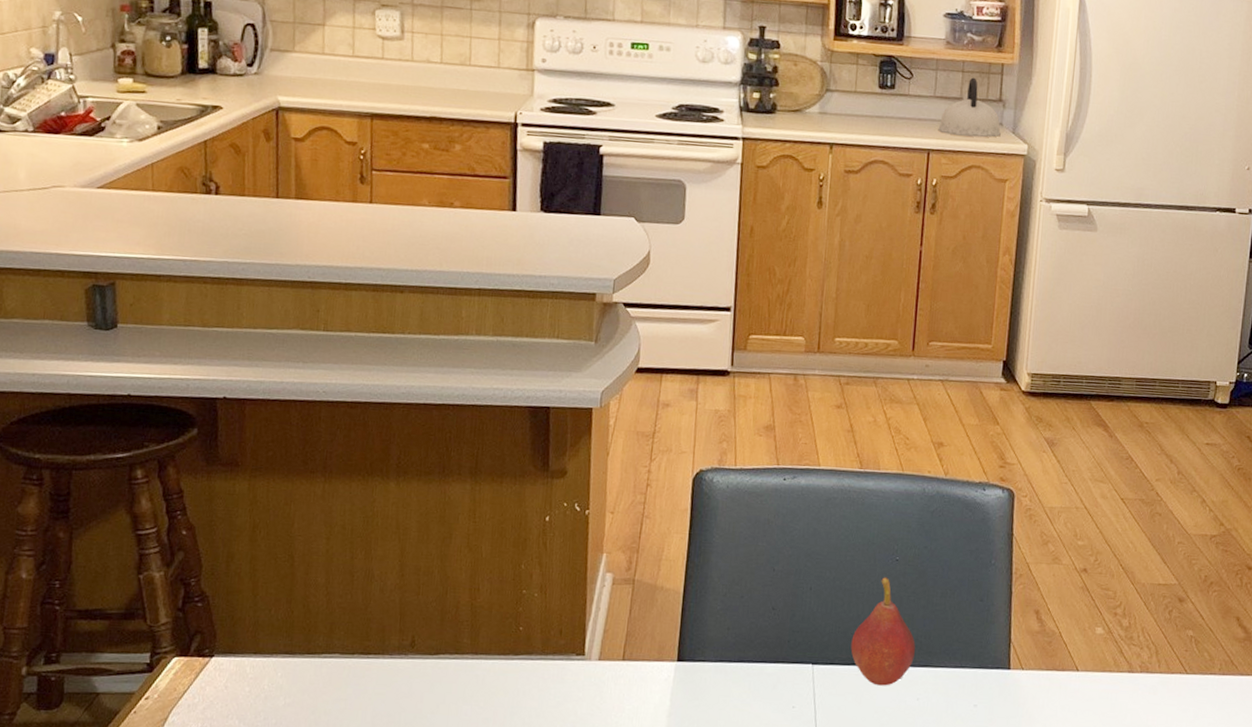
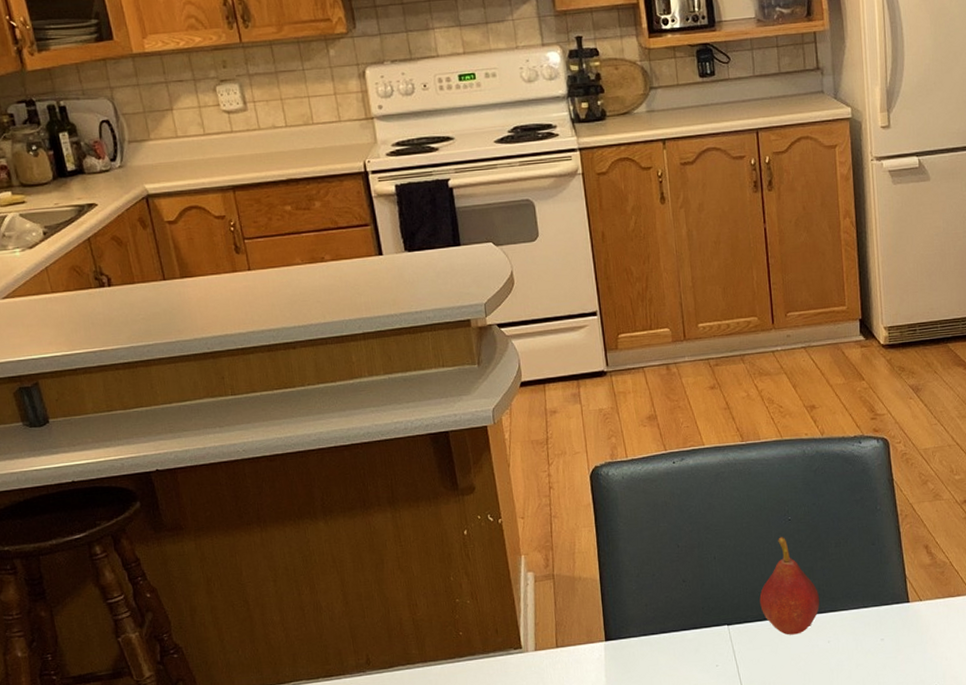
kettle: present [938,77,1001,138] -> none [762,50,823,111]

